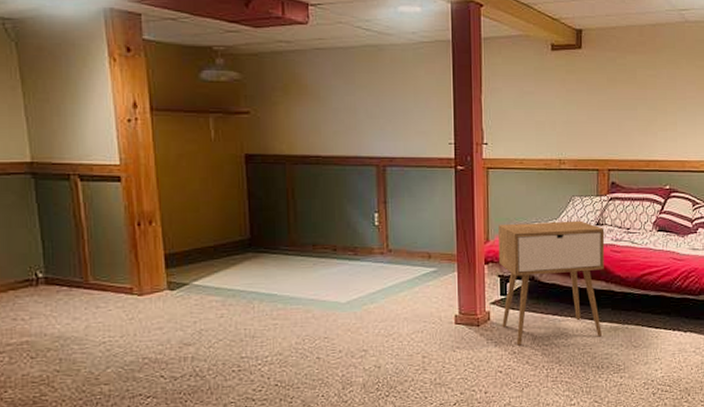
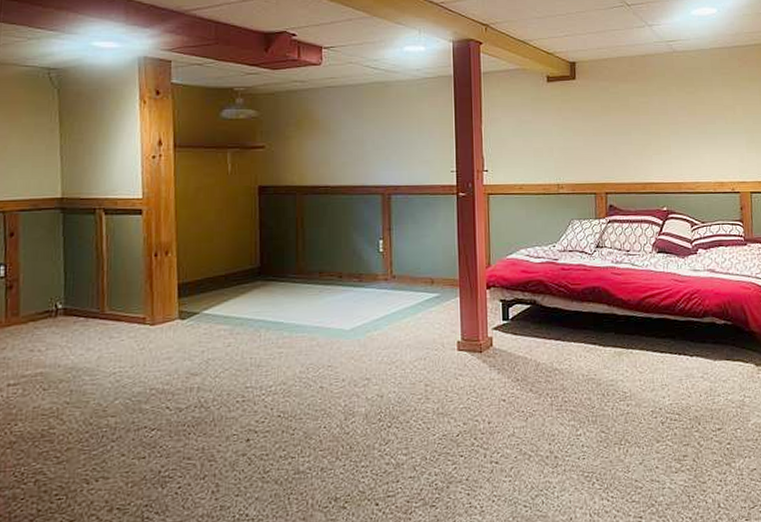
nightstand: present [498,220,605,346] -> none [500,243,607,373]

